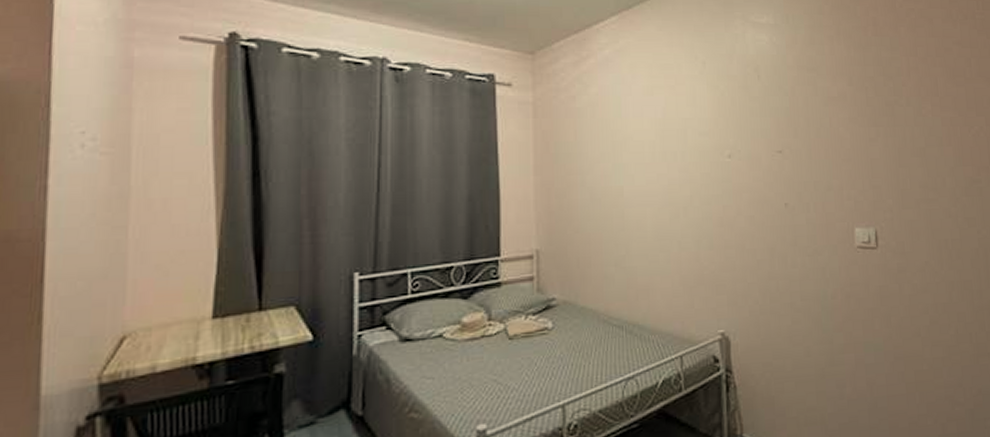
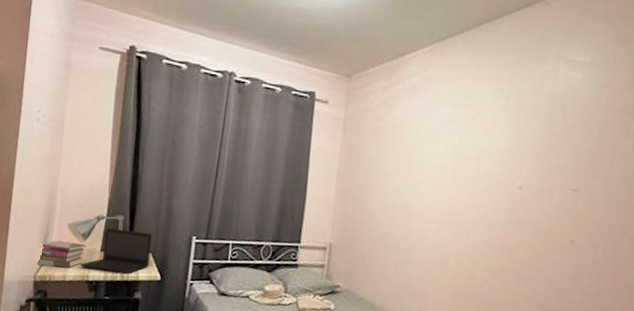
books: none [99,313,188,360] -> present [36,240,87,269]
desk lamp: none [150,262,248,313] -> present [66,214,126,244]
laptop: none [179,279,294,347] -> present [80,227,153,274]

